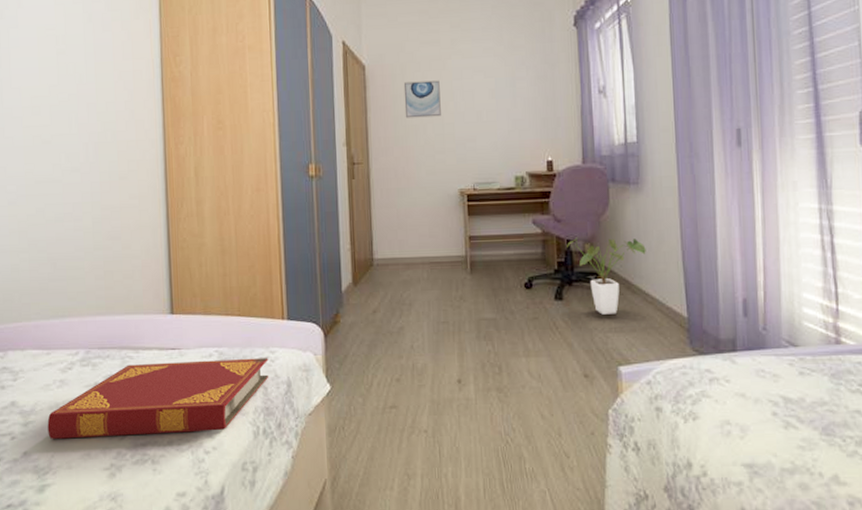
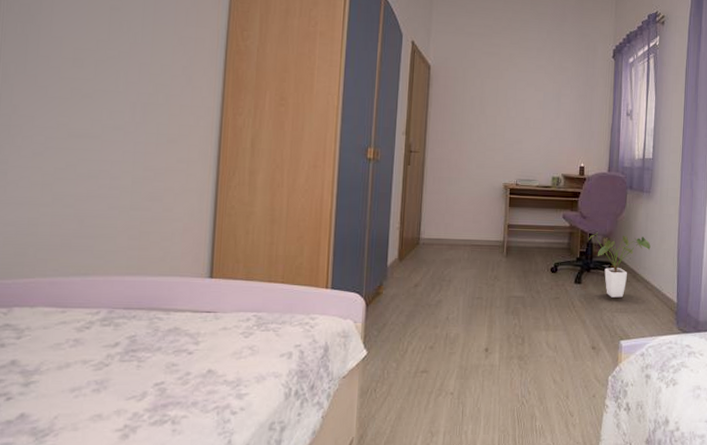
hardback book: present [47,358,269,439] -> none [53,323,308,400]
wall art: present [403,80,441,118] -> none [462,85,496,119]

